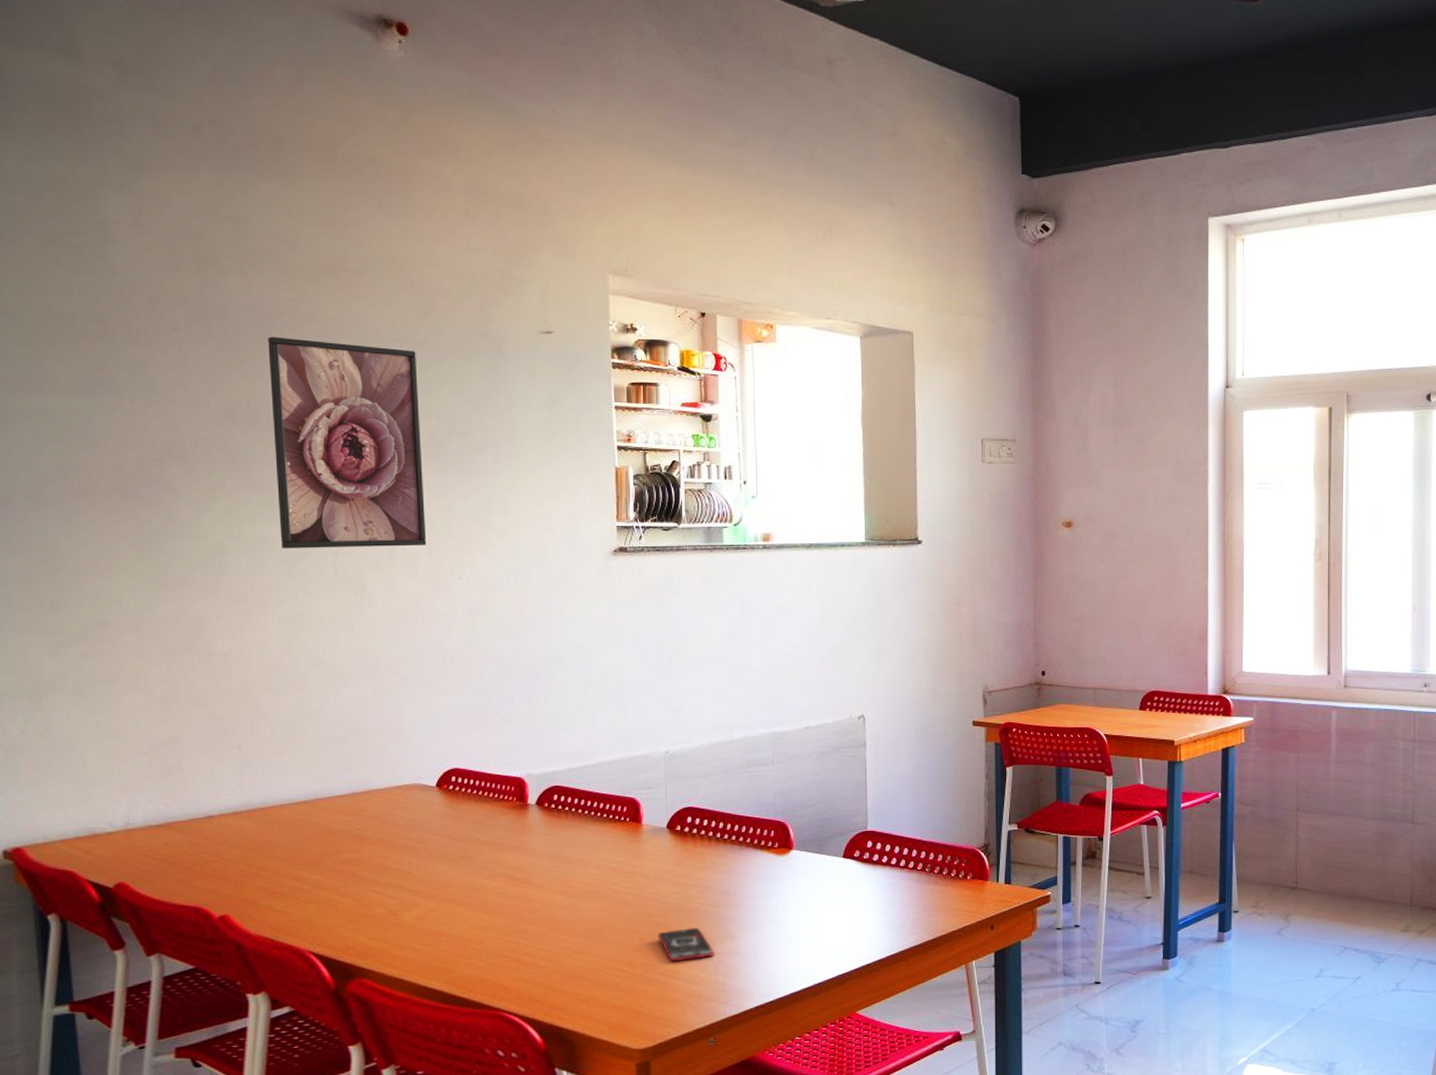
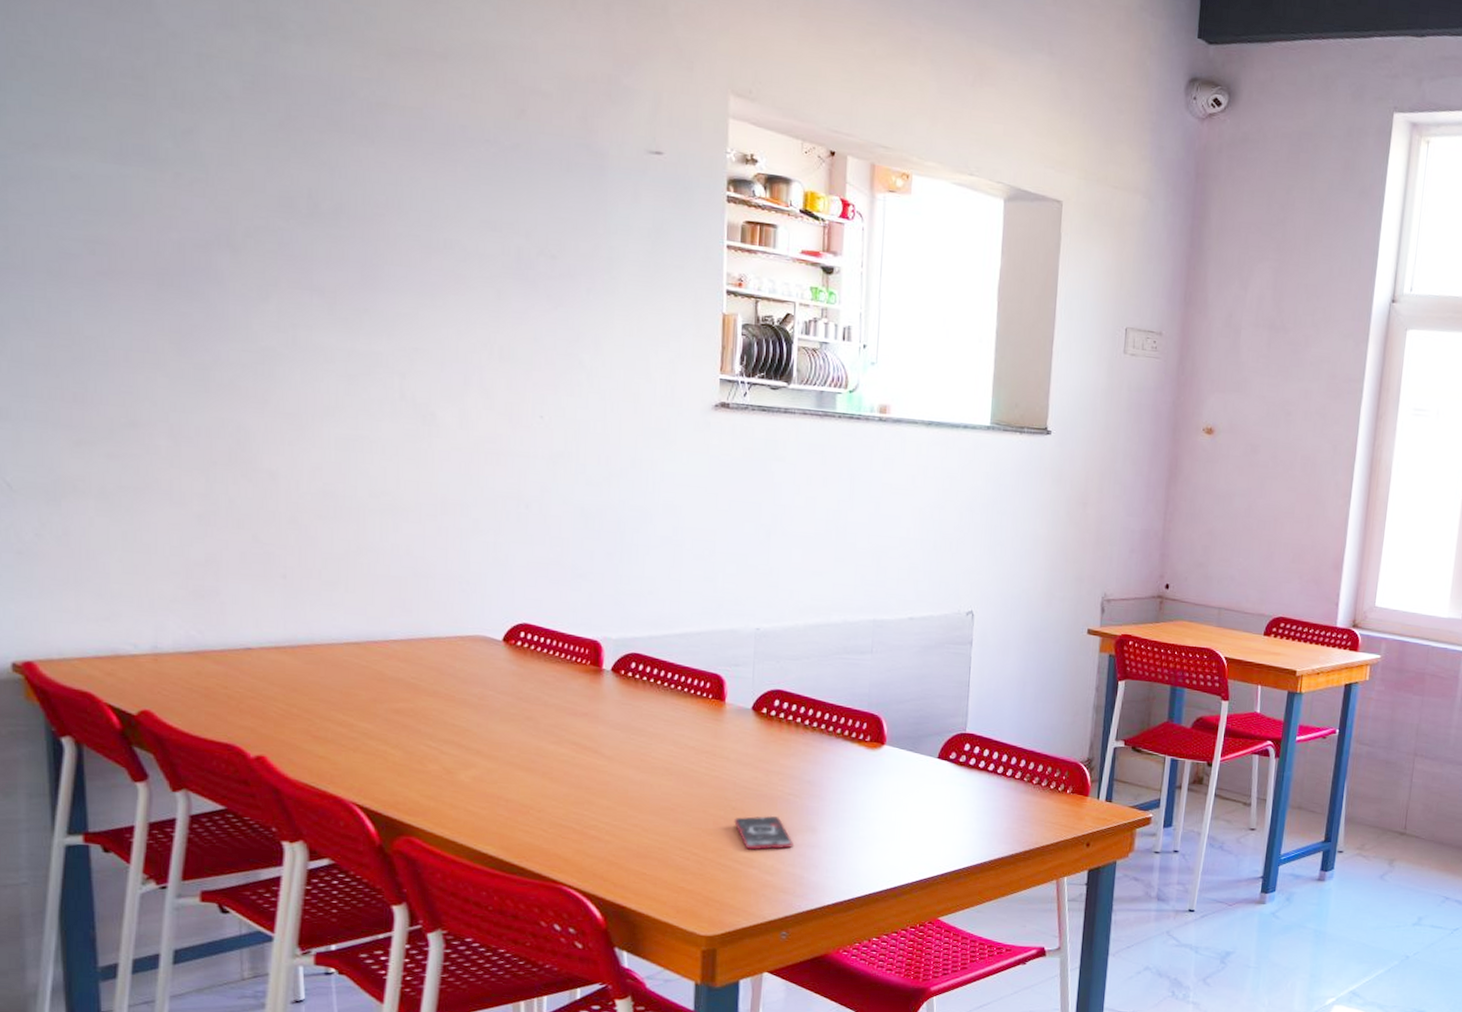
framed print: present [268,337,427,548] -> none [336,119,507,376]

